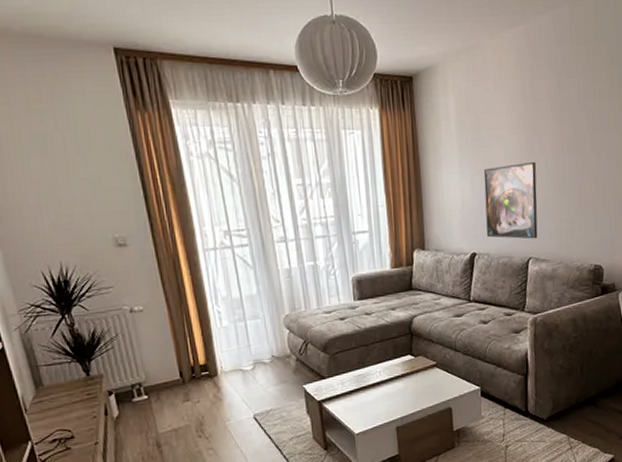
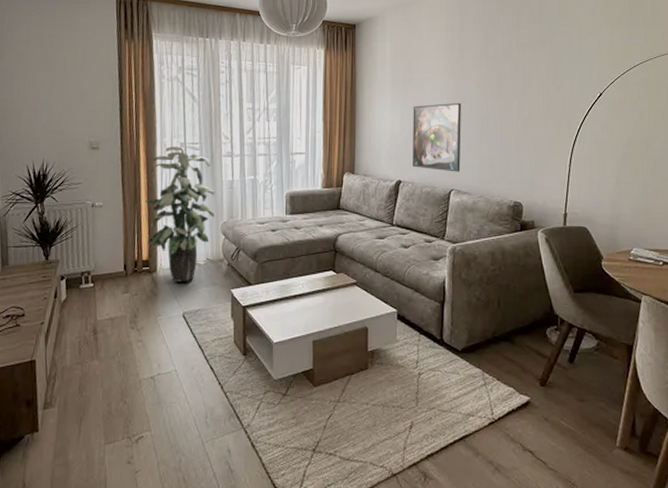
indoor plant: none [192,235,275,385] -> present [145,146,215,282]

